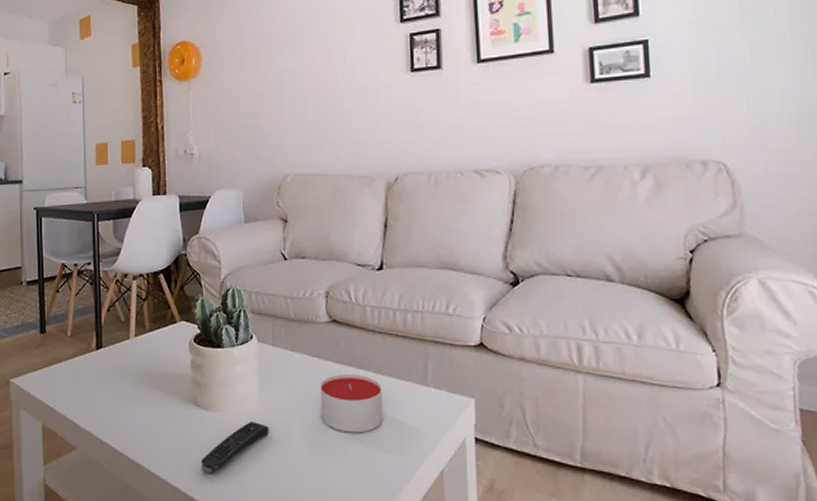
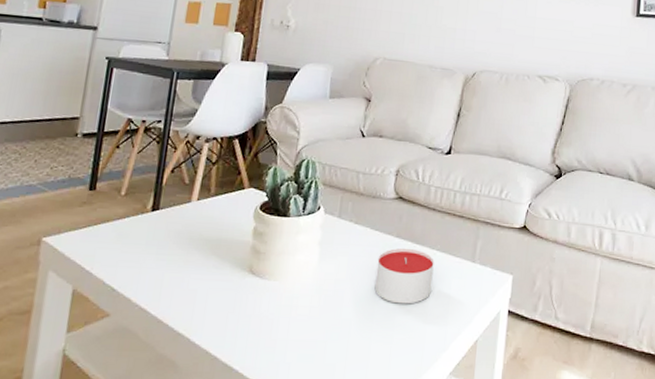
remote control: present [200,422,270,475] -> none [246,291,323,344]

